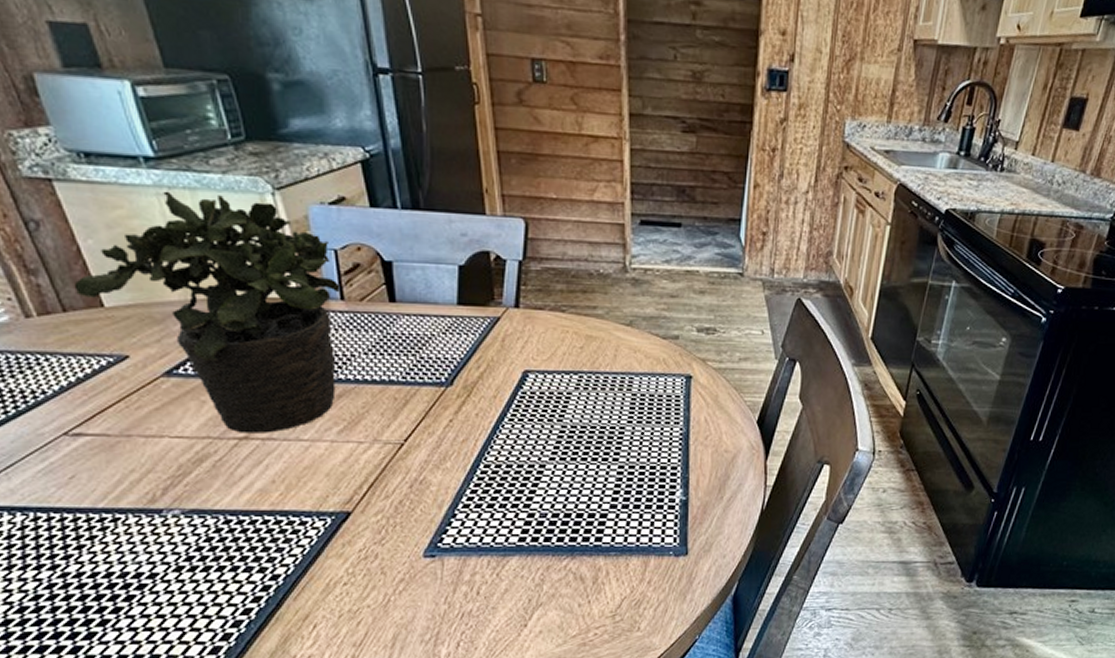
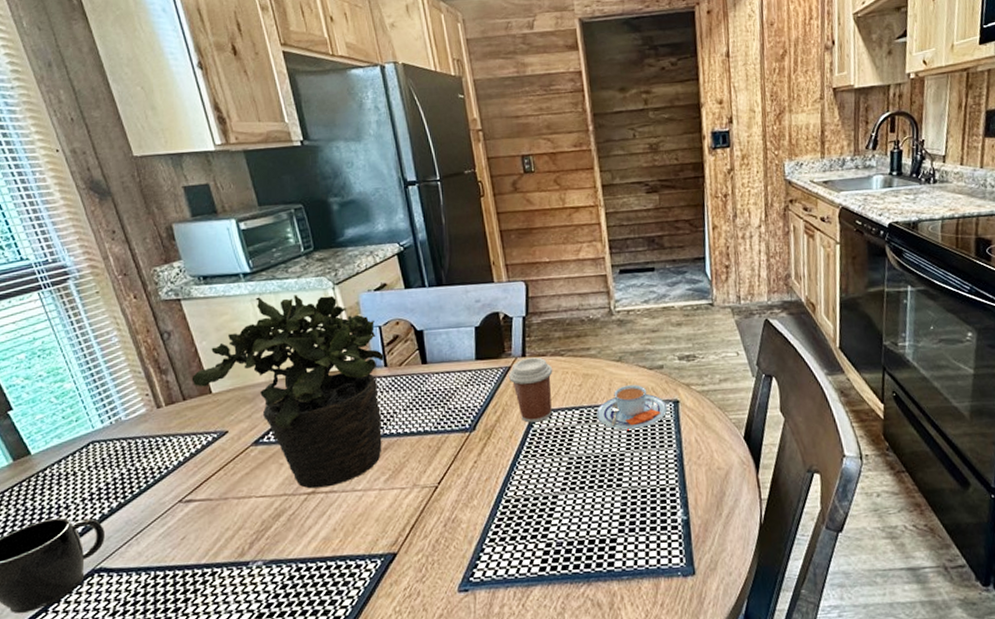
coffee cup: none [496,309,551,384] -> present [508,357,553,423]
teacup: none [598,353,678,401] -> present [596,384,668,430]

